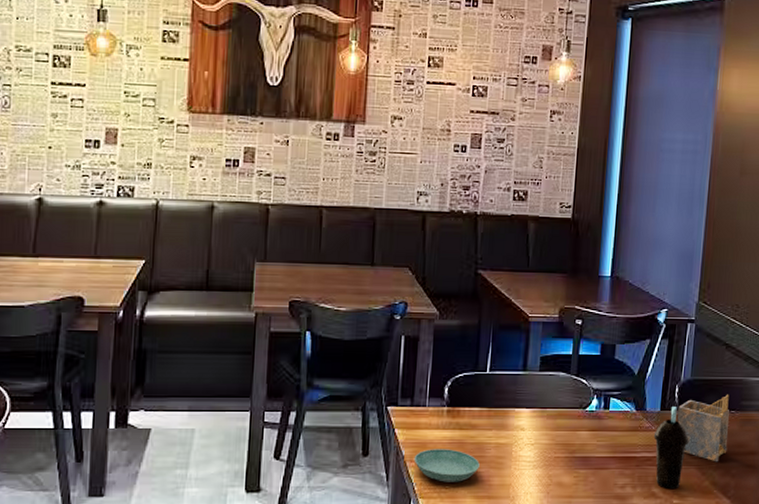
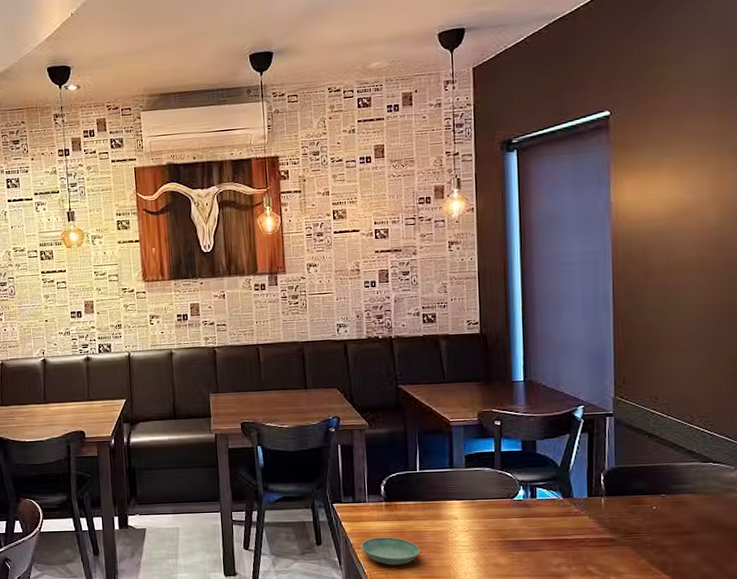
cup: present [653,407,689,490] -> none [583,493,619,568]
napkin holder: present [677,394,729,462] -> none [605,479,661,542]

